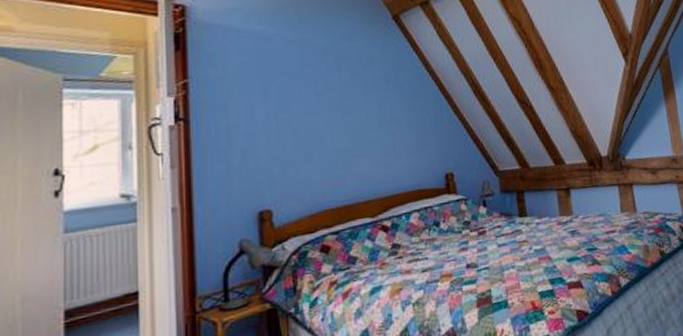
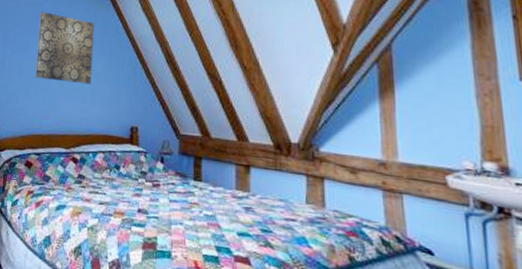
wall art: none [311,50,392,138] -> present [35,11,95,85]

